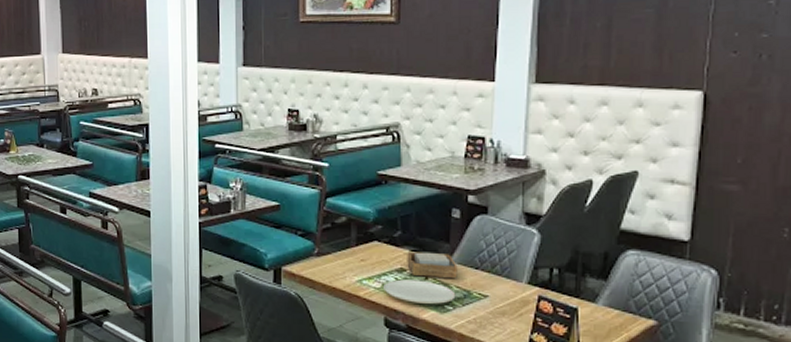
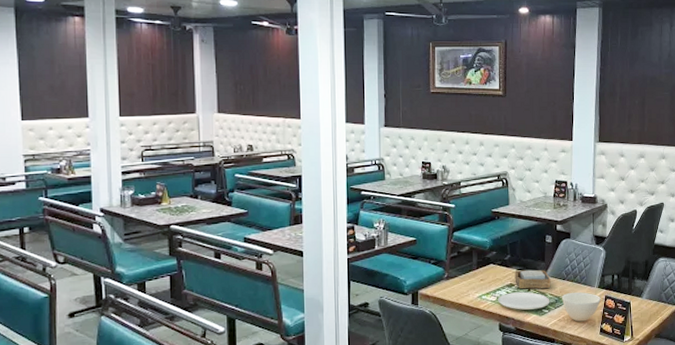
bowl: none [474,286,531,327] -> present [562,292,601,322]

